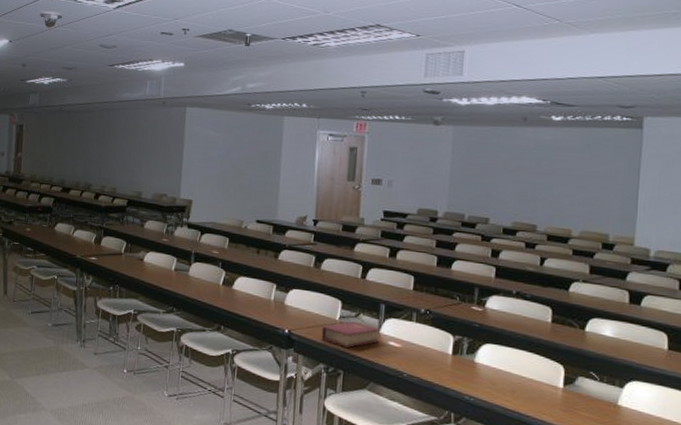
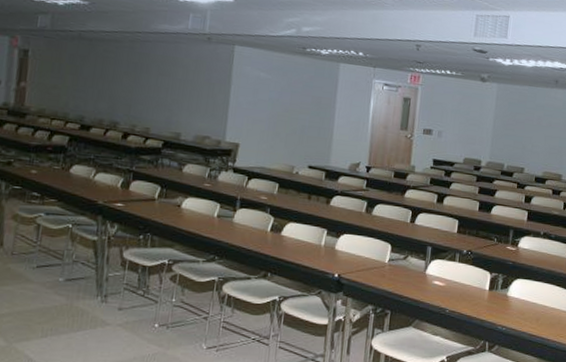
book: present [321,321,380,348] -> none [370,264,426,288]

